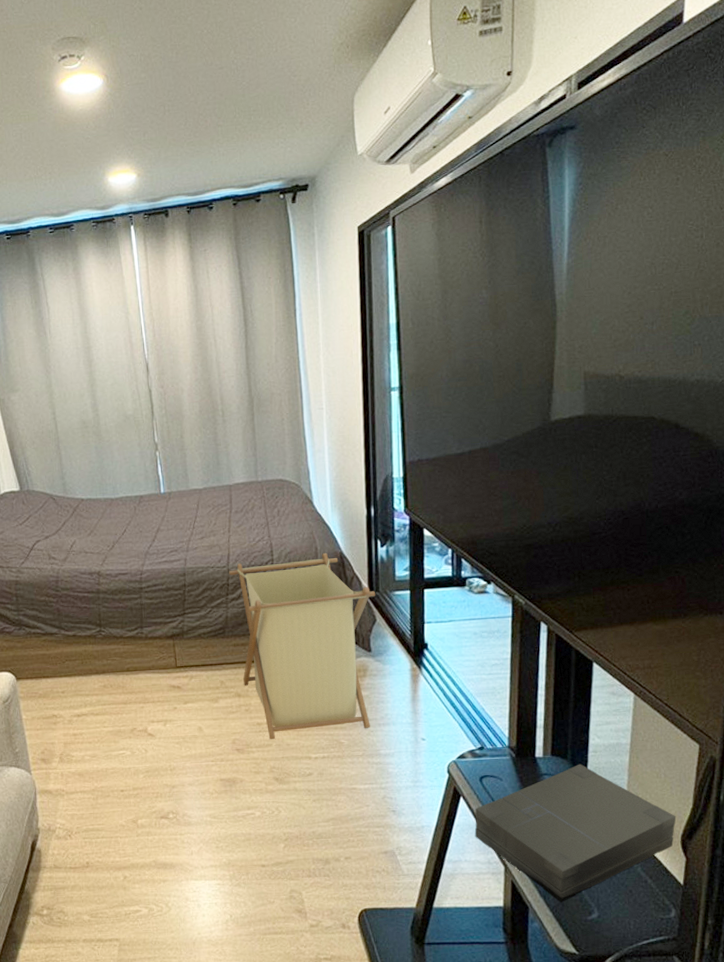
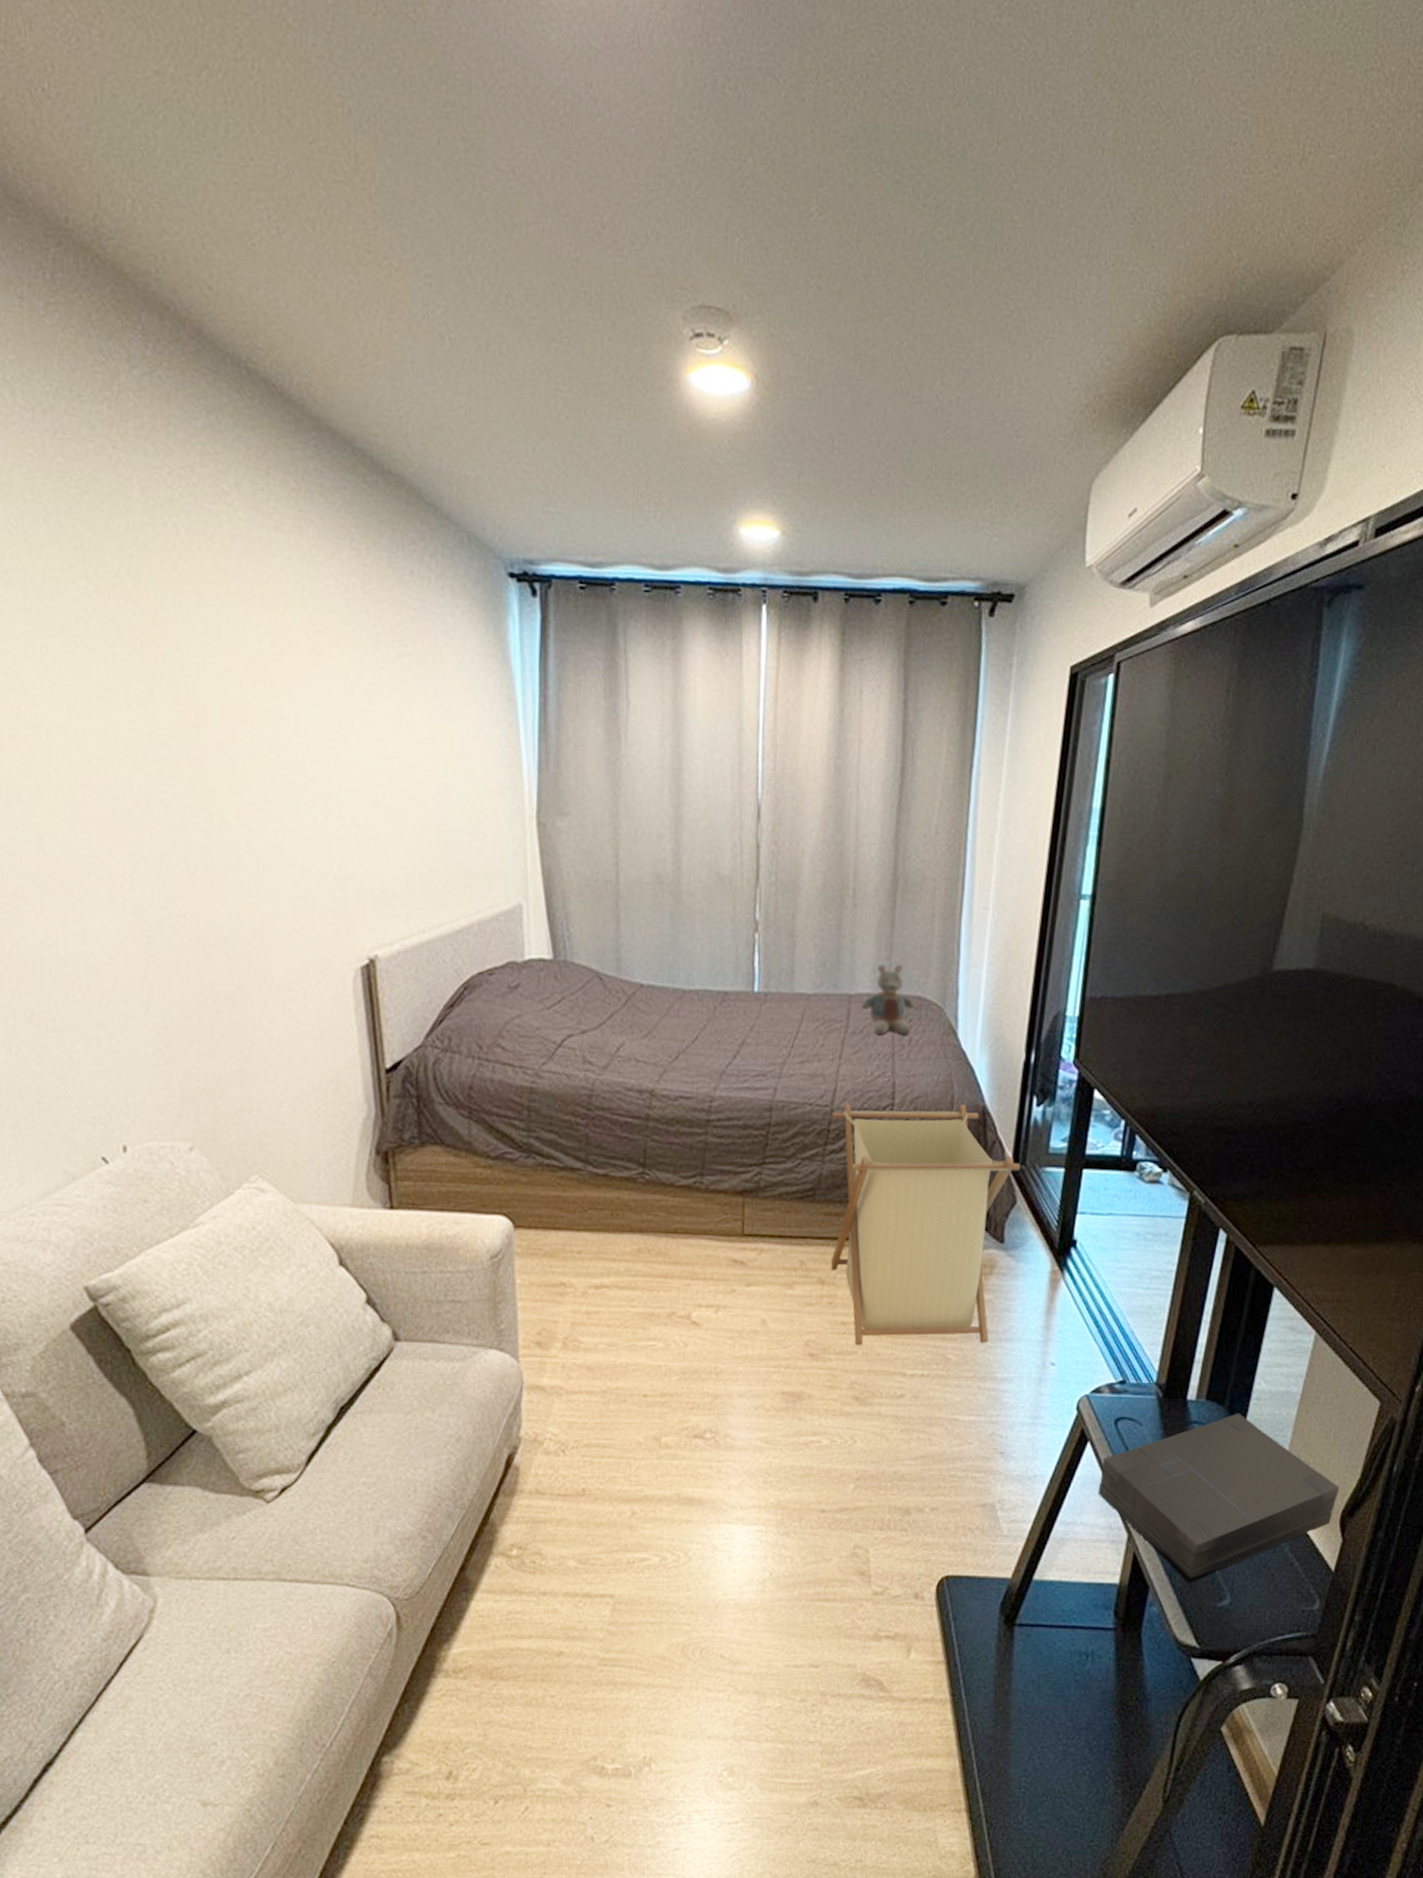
stuffed animal: none [239,458,278,511] -> present [861,964,915,1036]

